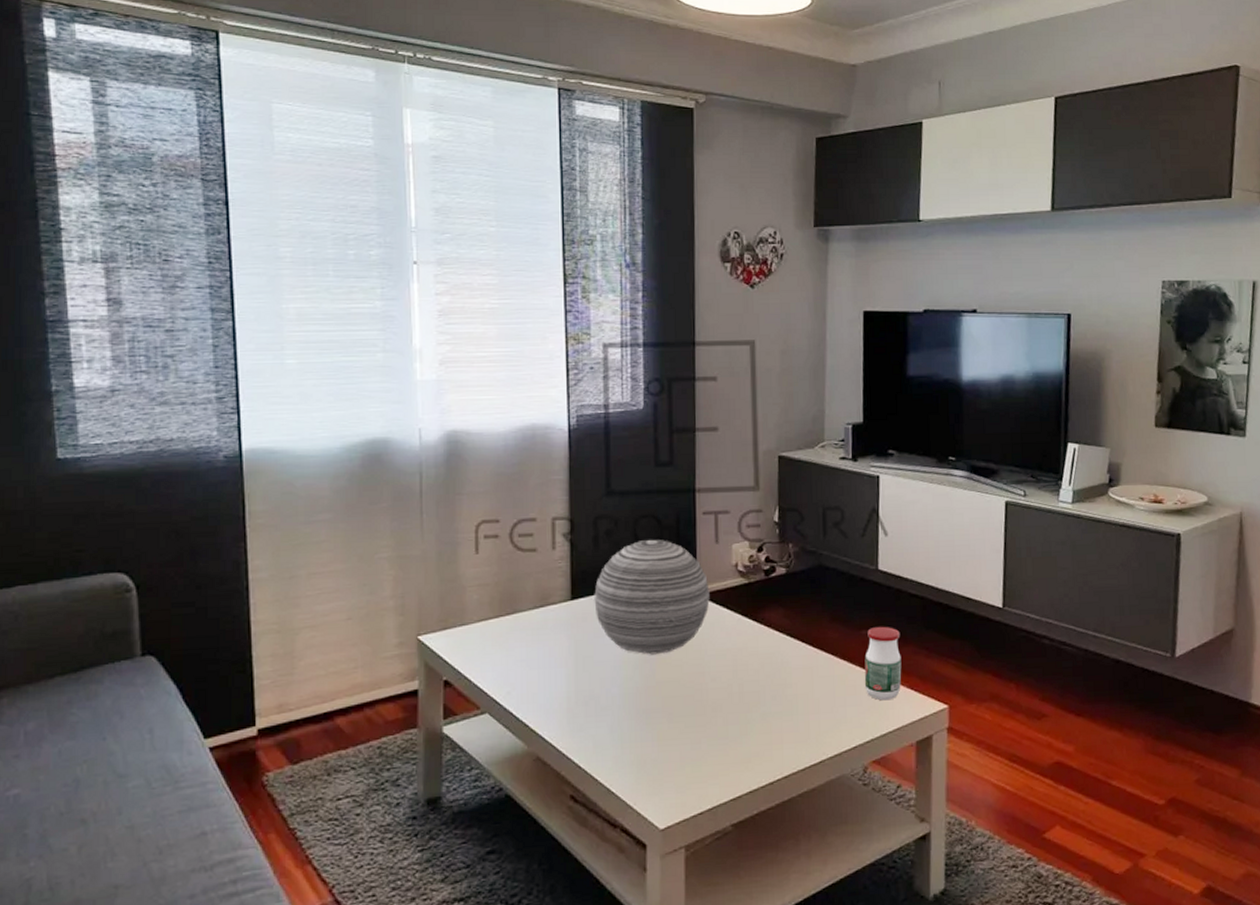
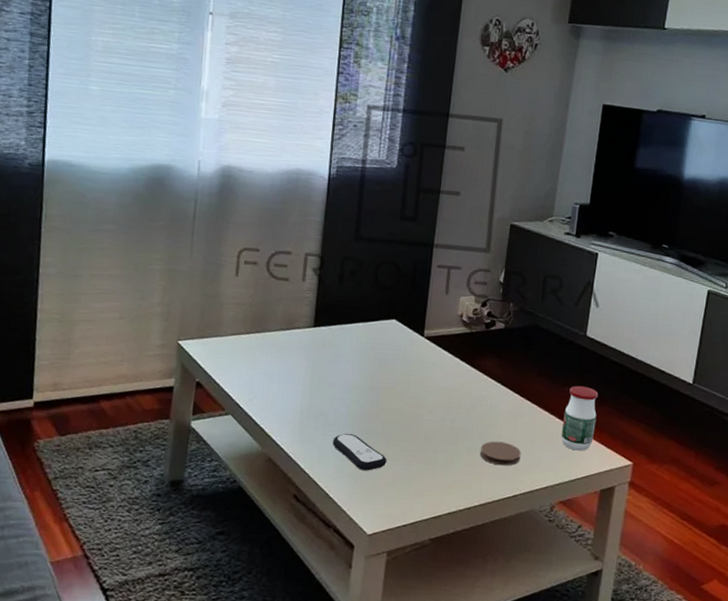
decorative orb: present [594,540,710,655] -> none [333,283,436,384]
remote control: none [608,716,672,757] -> present [332,434,387,471]
coaster: none [776,702,823,729] -> present [479,441,521,466]

